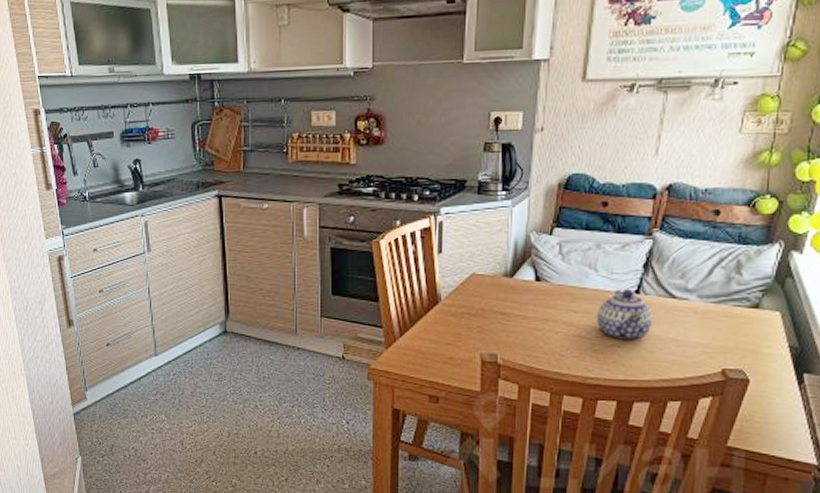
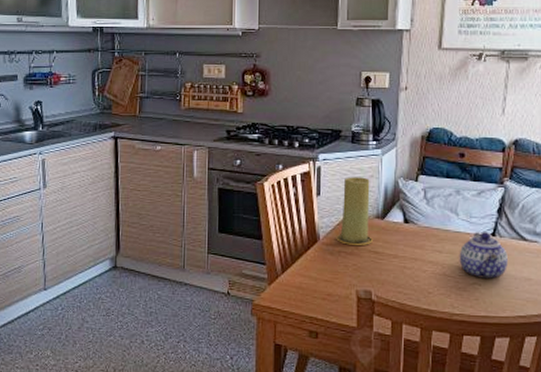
candle: none [459,232,499,306] -> present [336,177,372,245]

